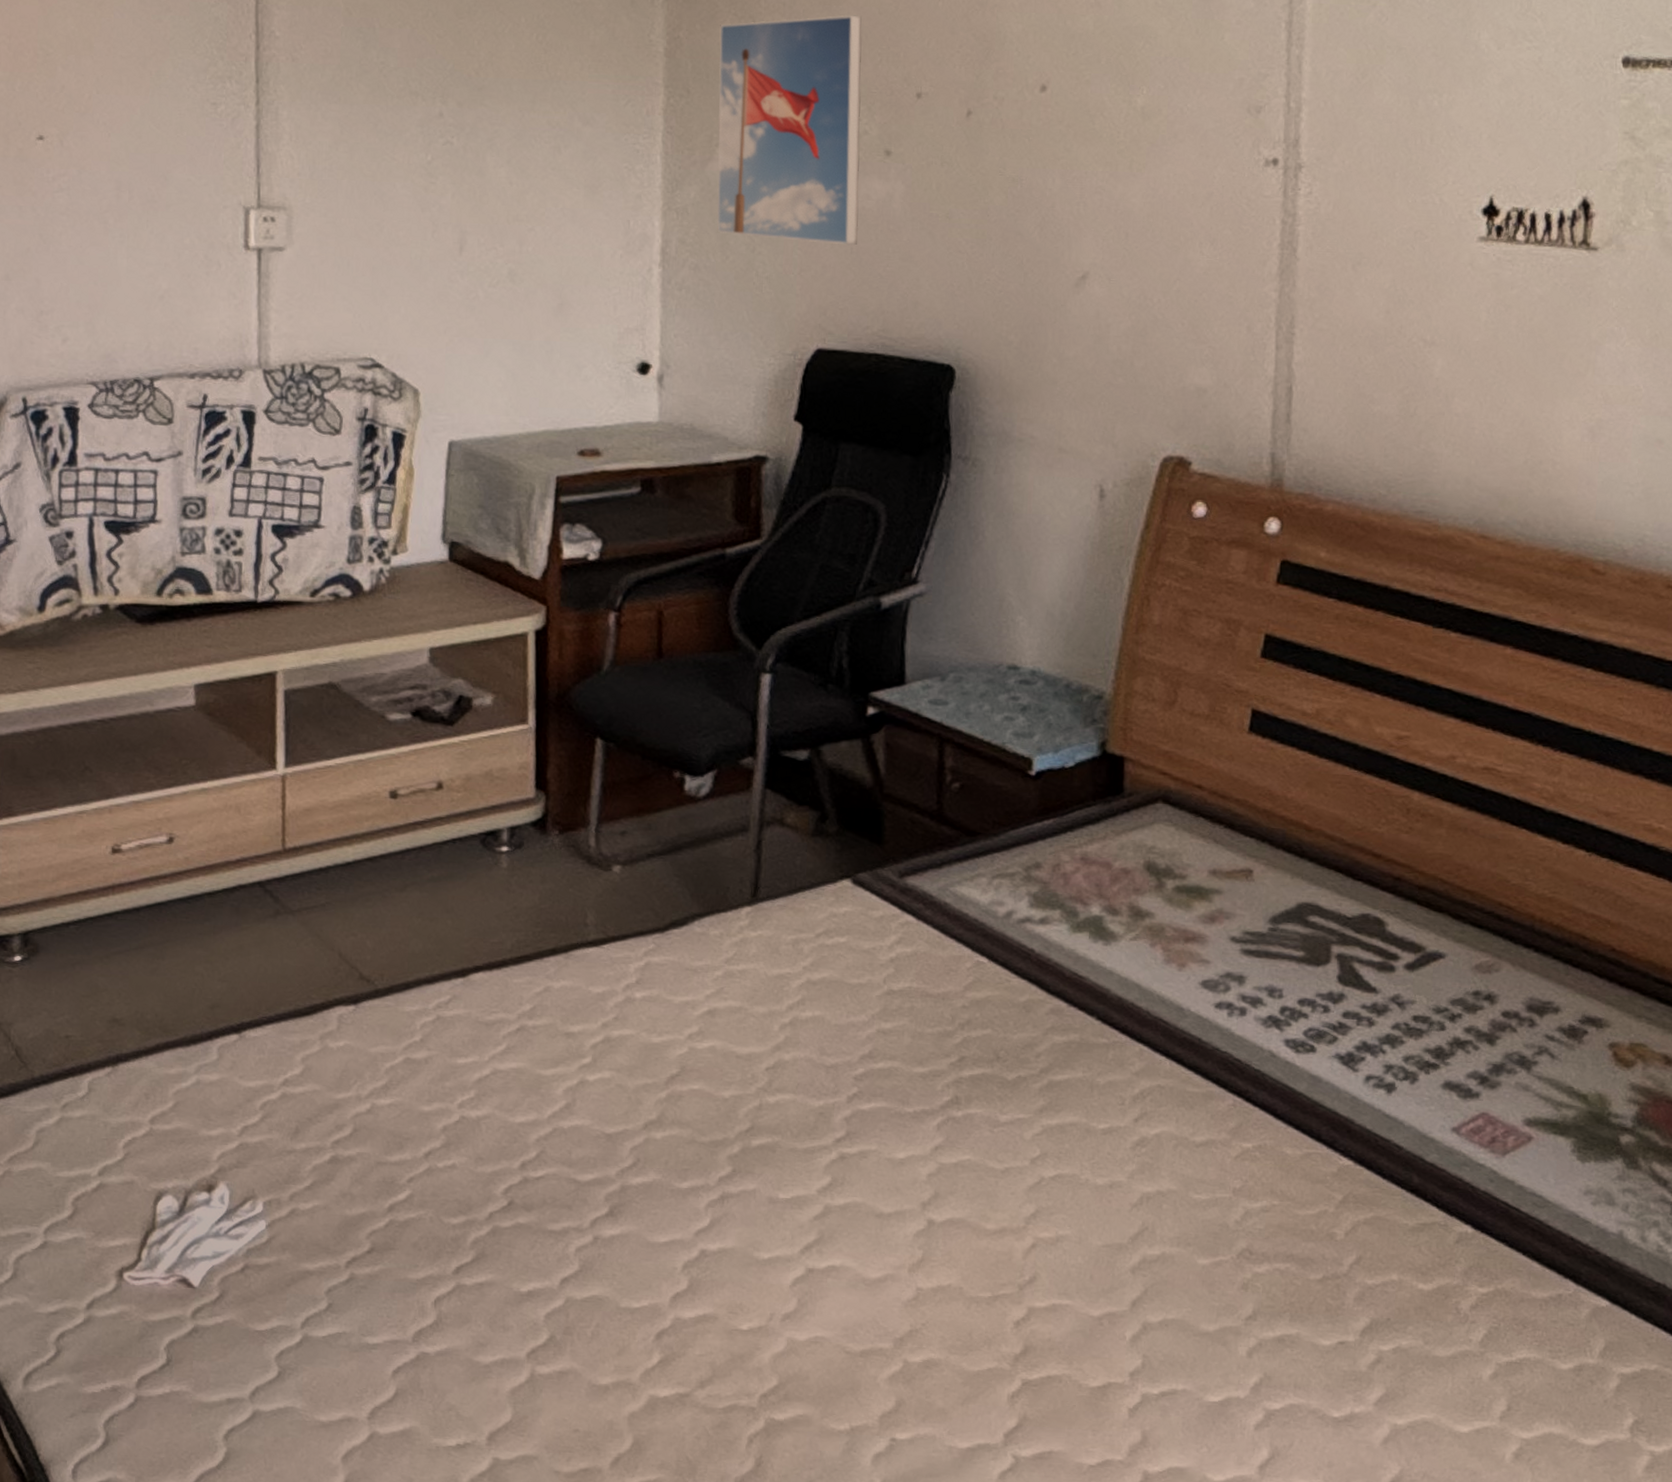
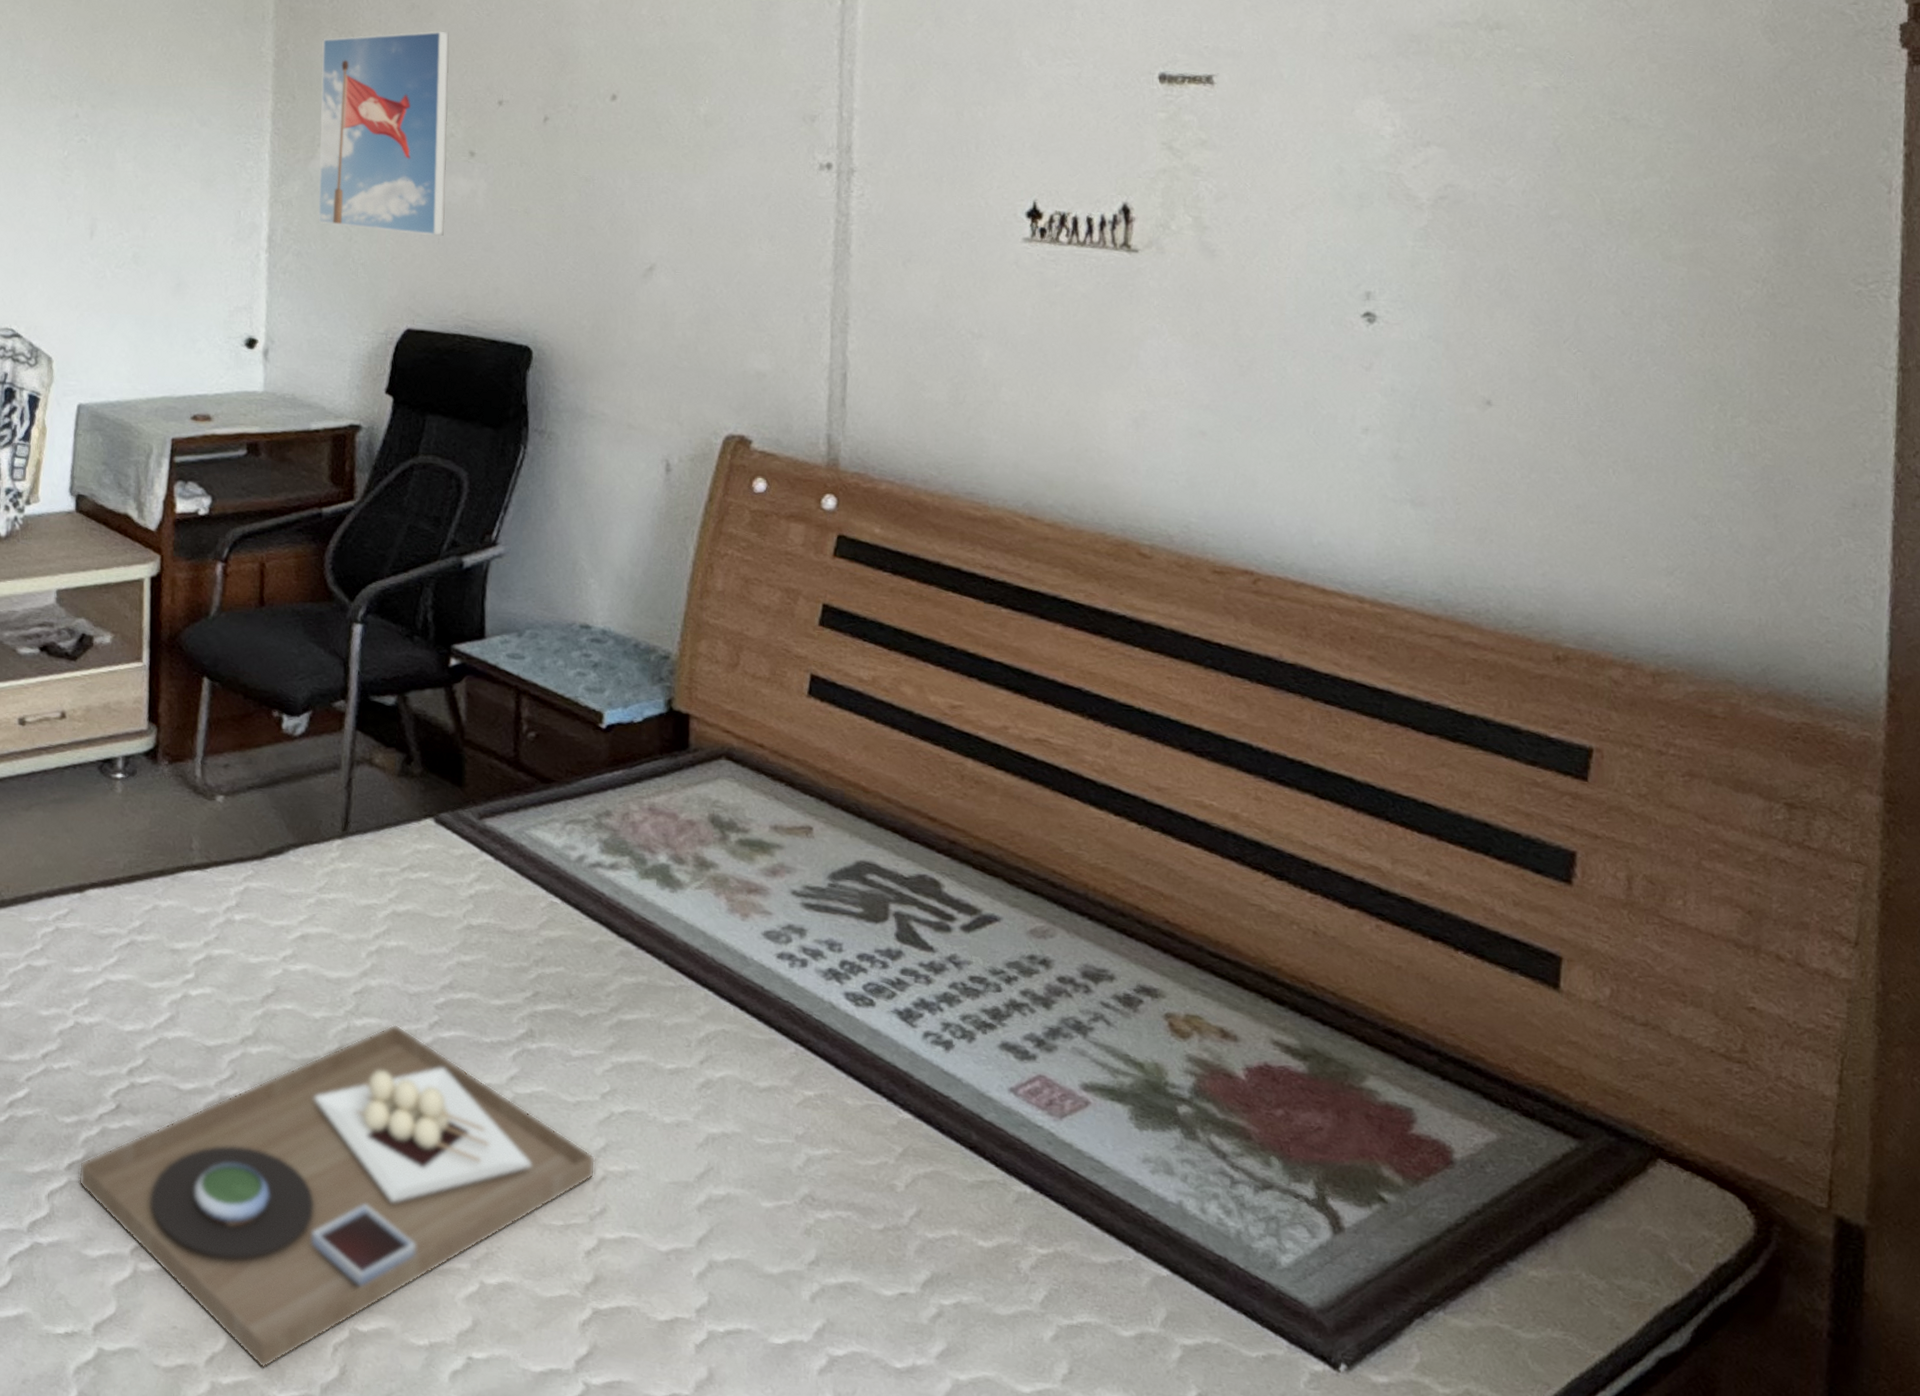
platter: none [467,1098,1025,1466] -> present [78,1023,596,1368]

